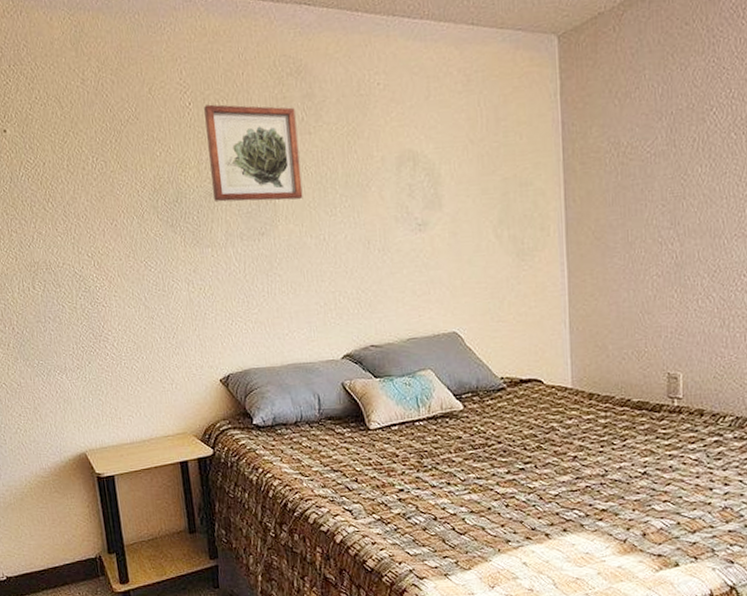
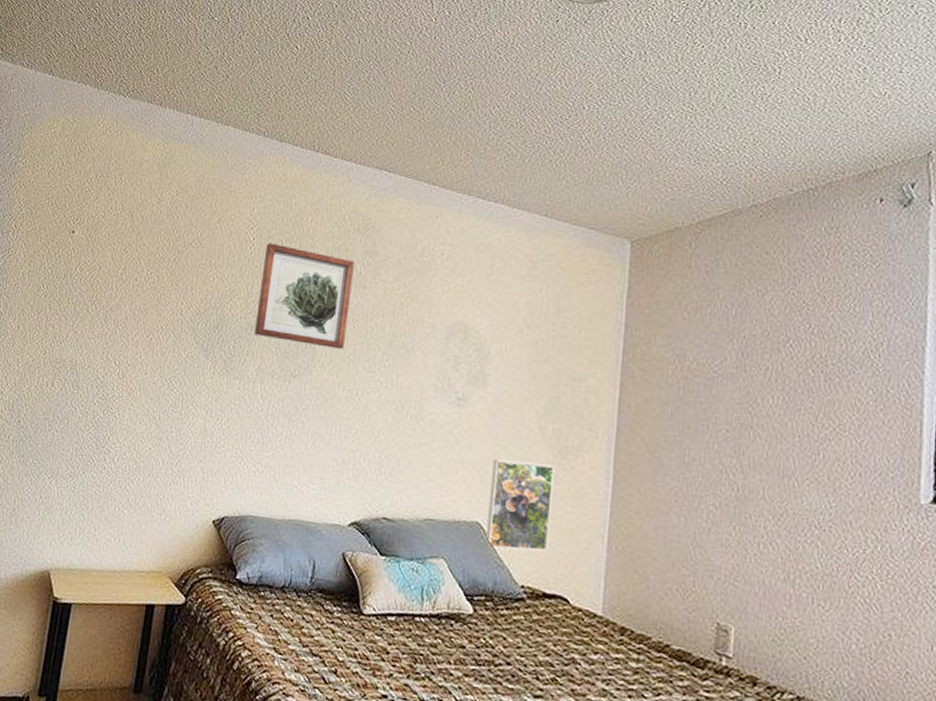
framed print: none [460,268,519,351] -> present [486,459,555,552]

